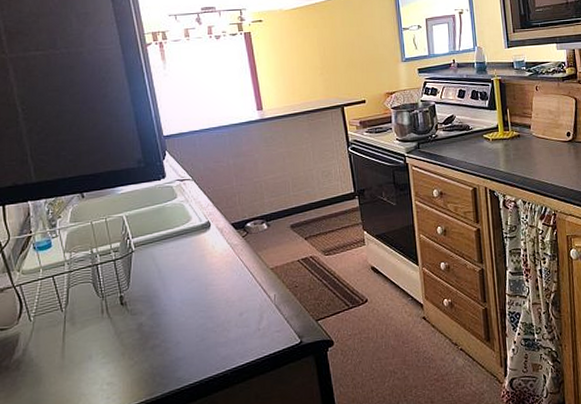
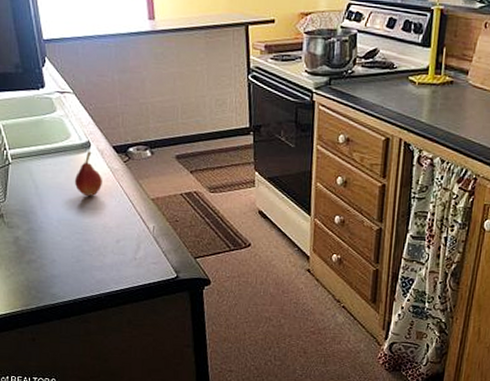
fruit: none [196,231,223,273] -> present [74,151,102,196]

